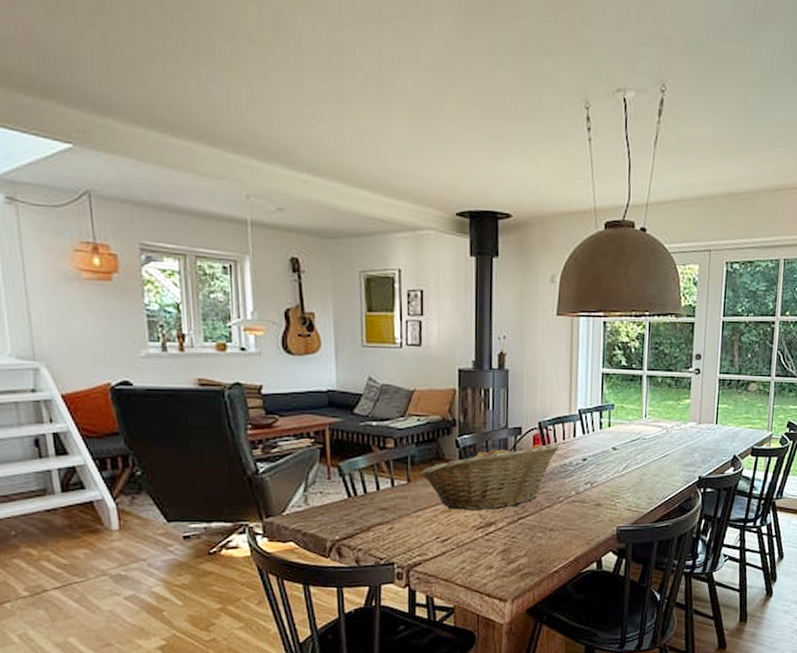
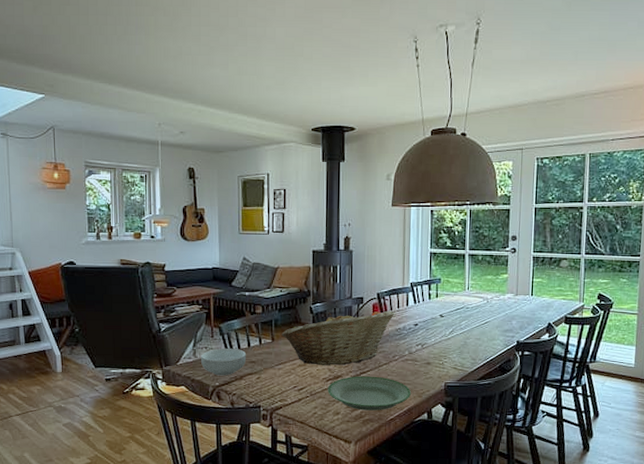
cereal bowl: none [314,492,375,527] -> present [200,348,247,376]
plate: none [478,522,579,563] -> present [327,376,412,411]

